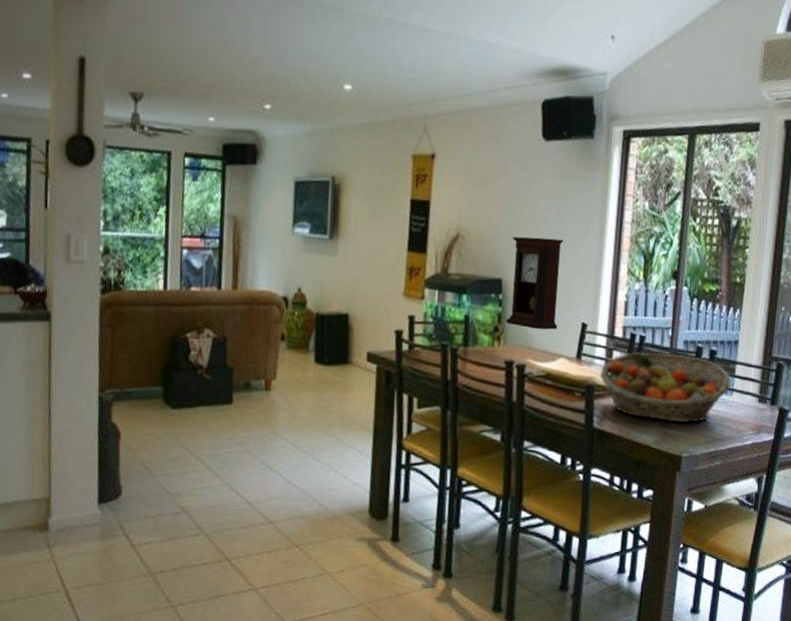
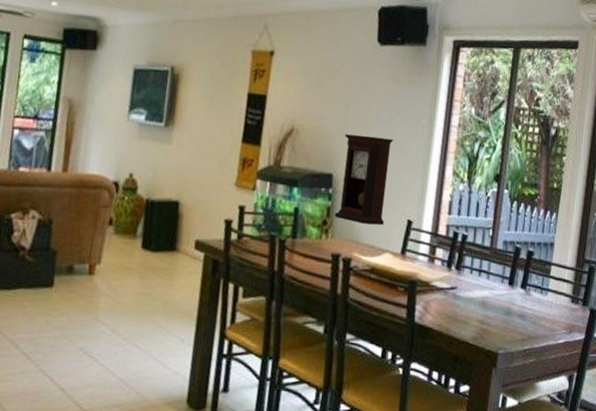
fruit basket: present [599,352,732,423] -> none [422,250,547,321]

